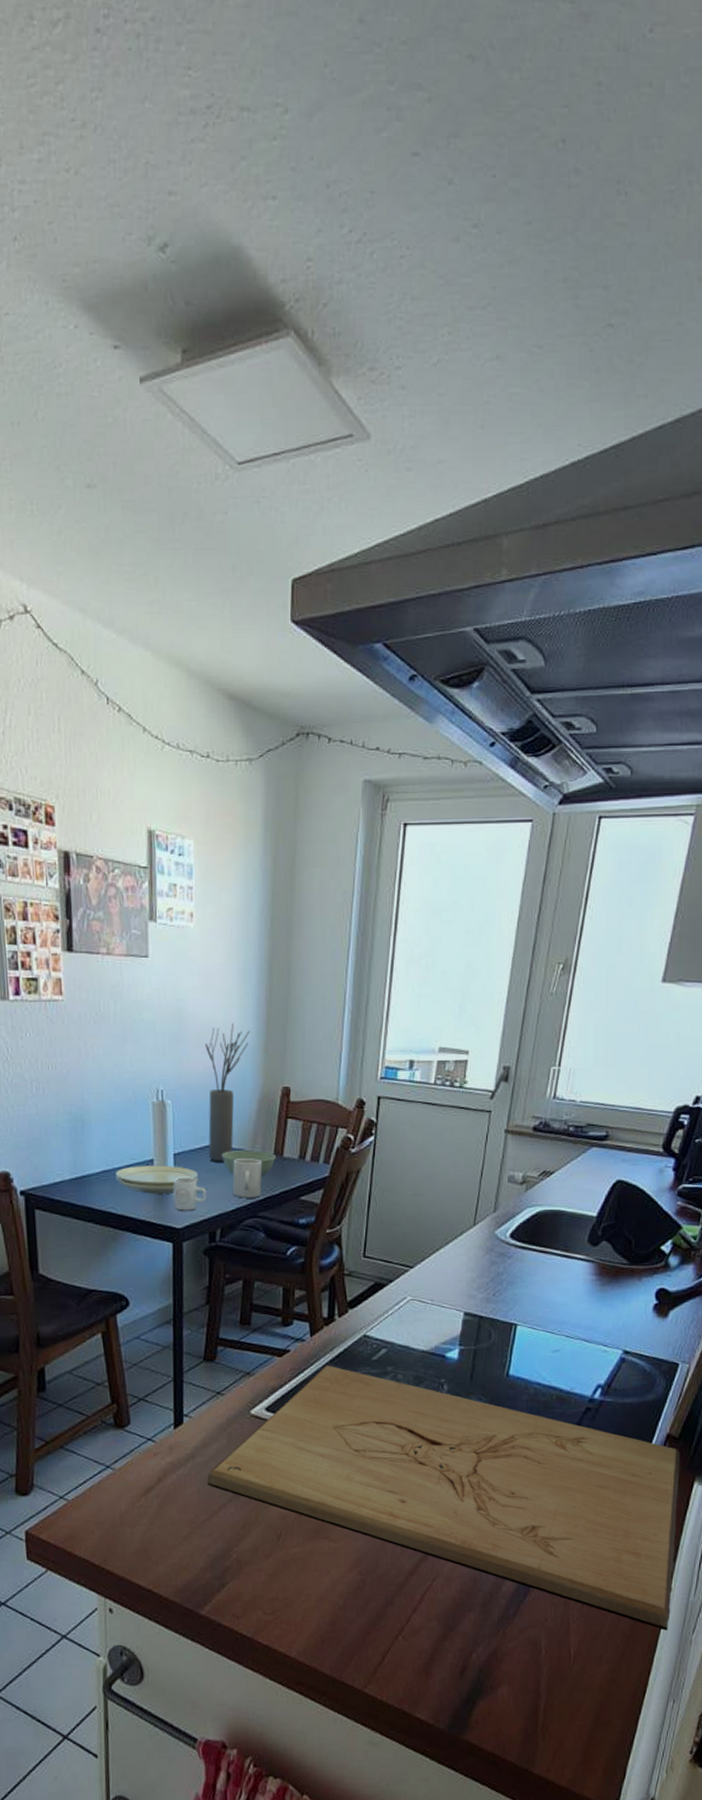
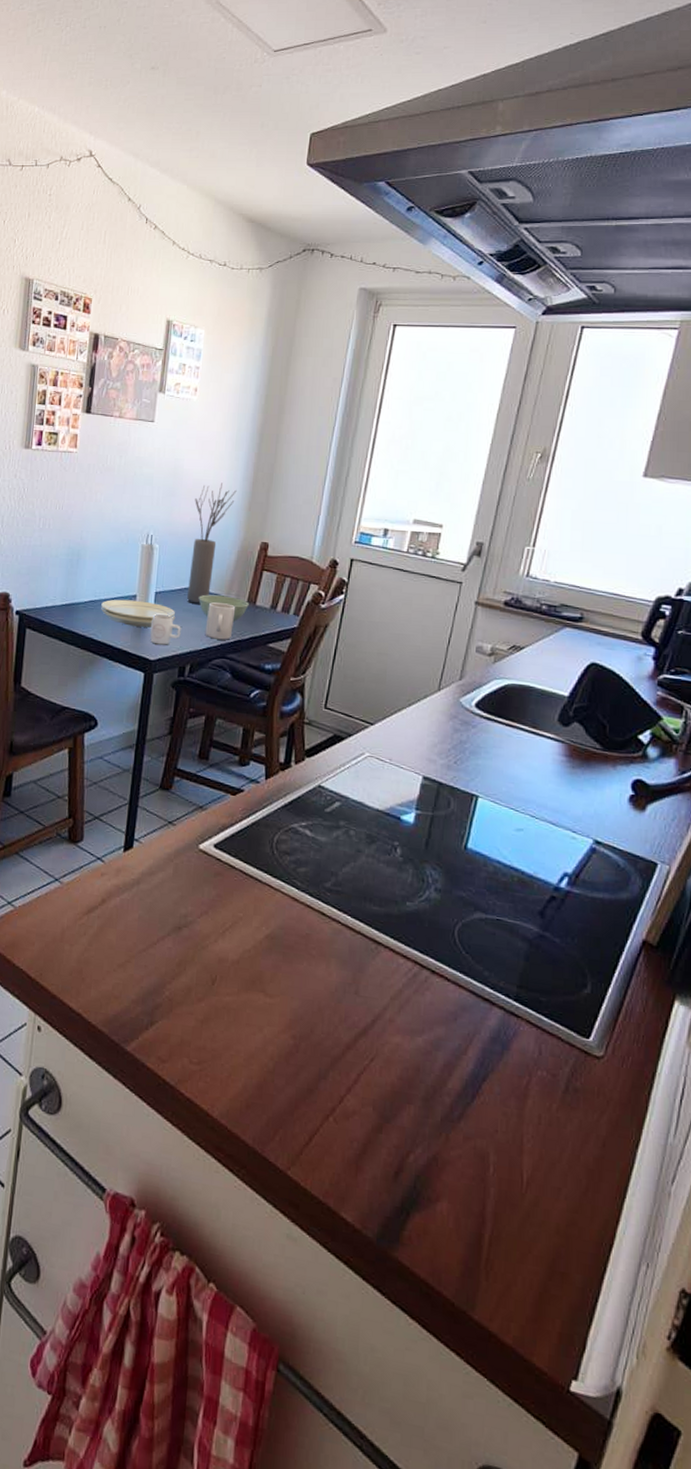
cutting board: present [207,1365,681,1631] -> none [149,810,659,1174]

